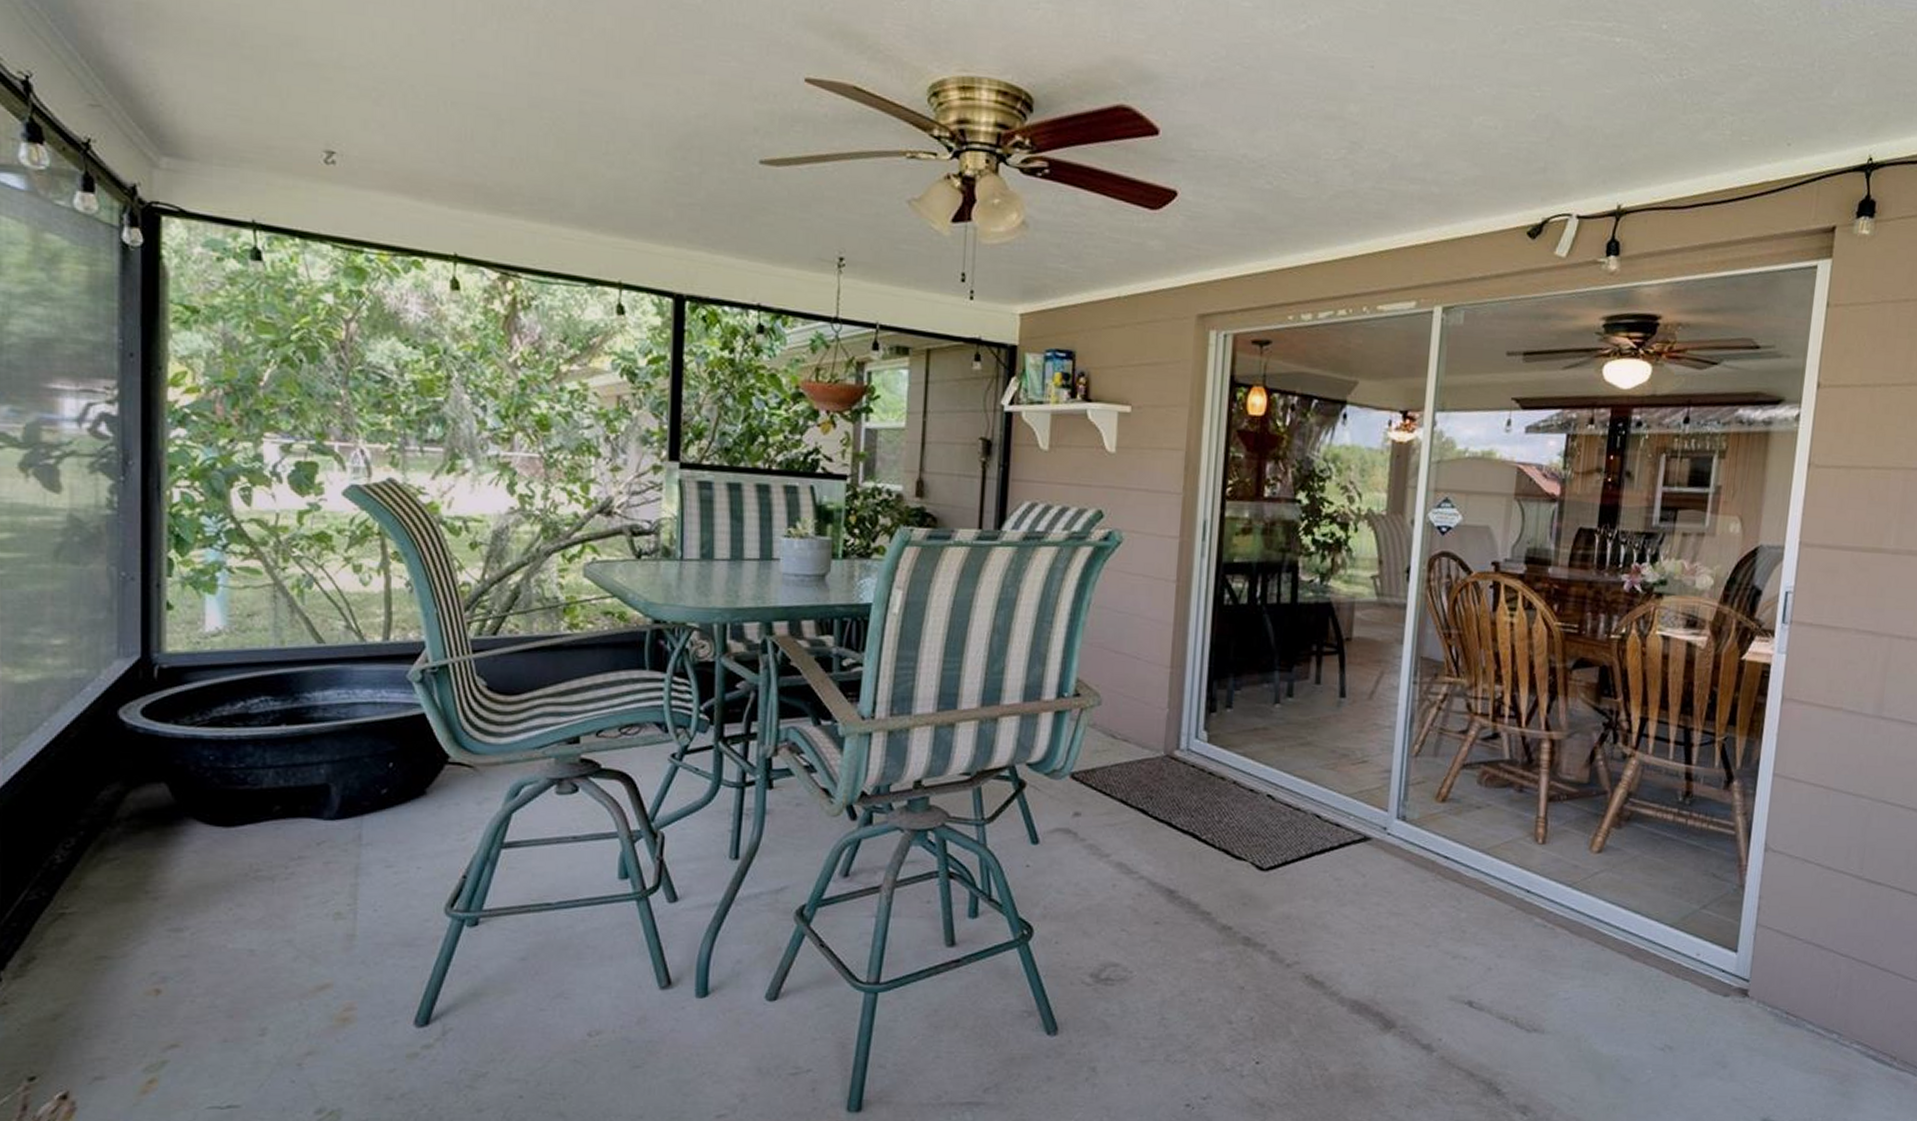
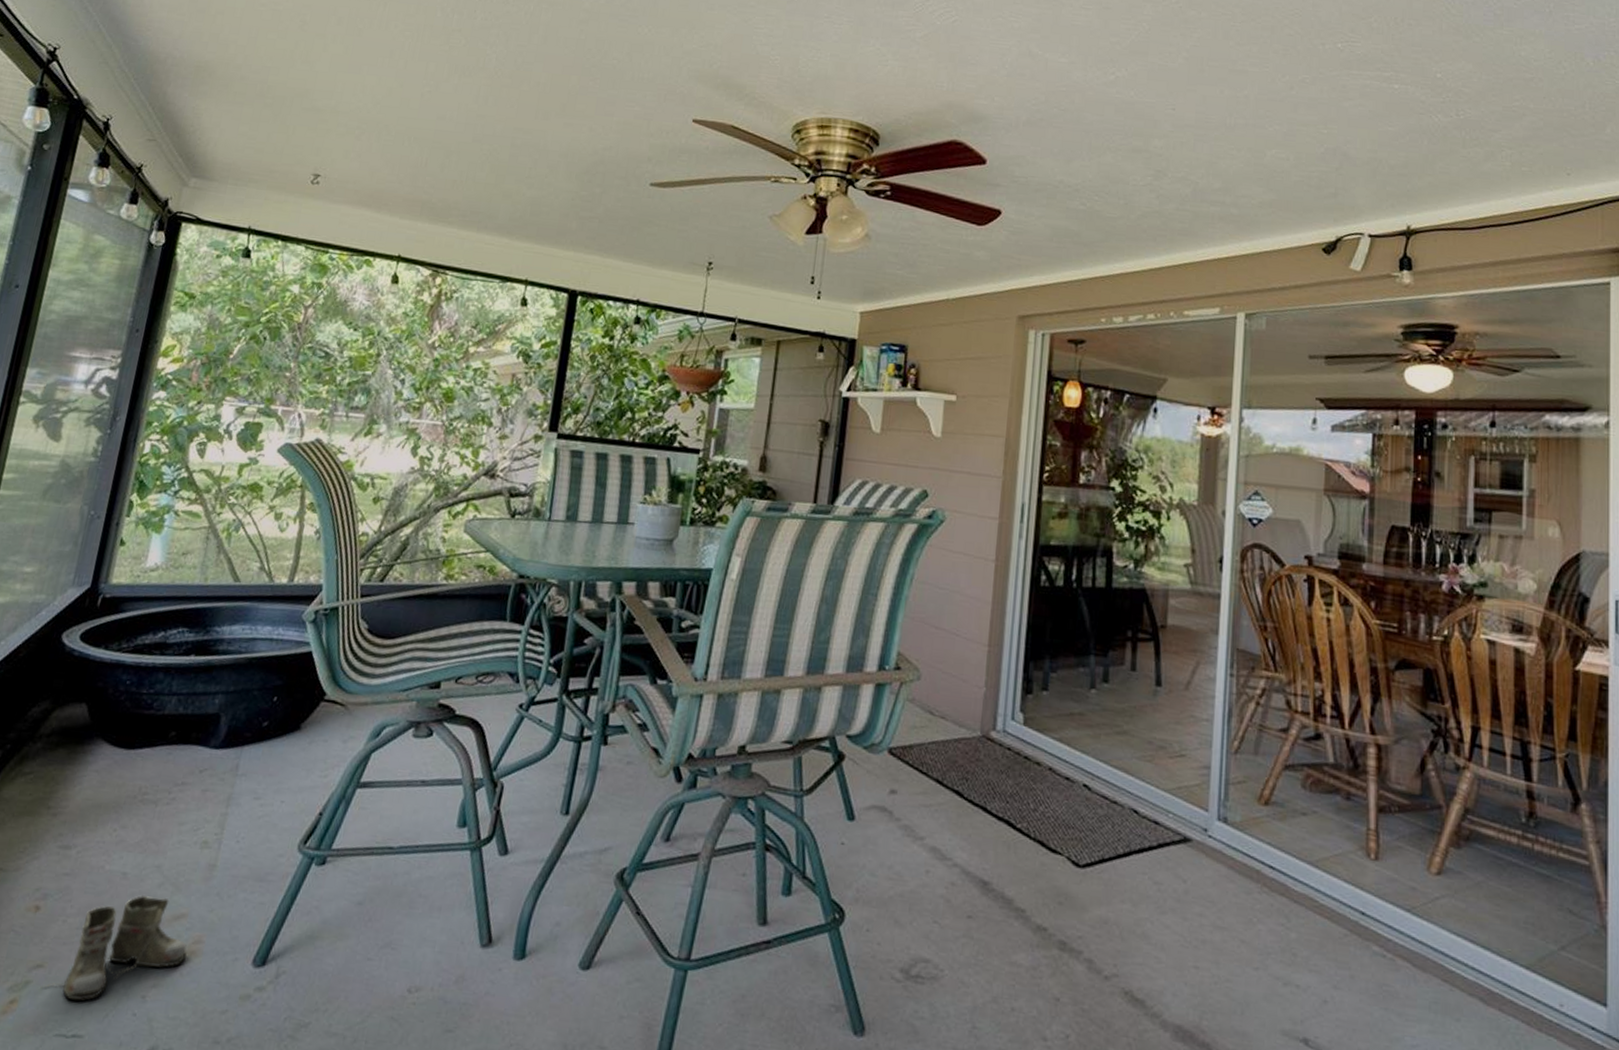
boots: none [182,970,339,1074] -> present [42,896,187,1001]

